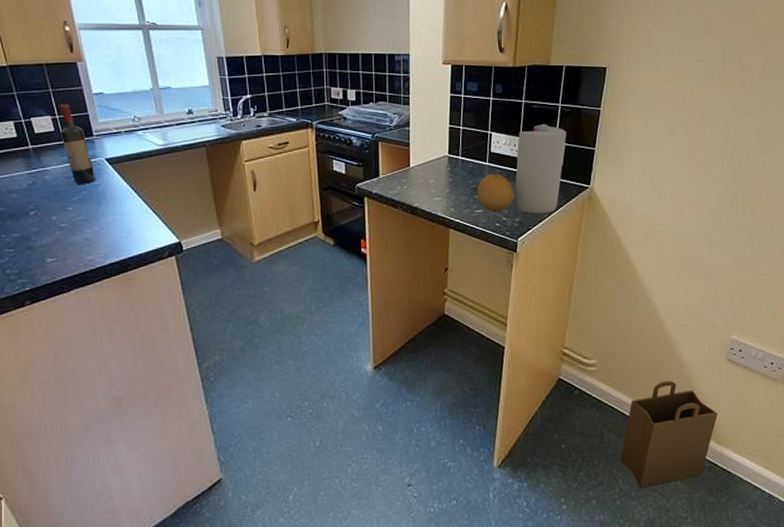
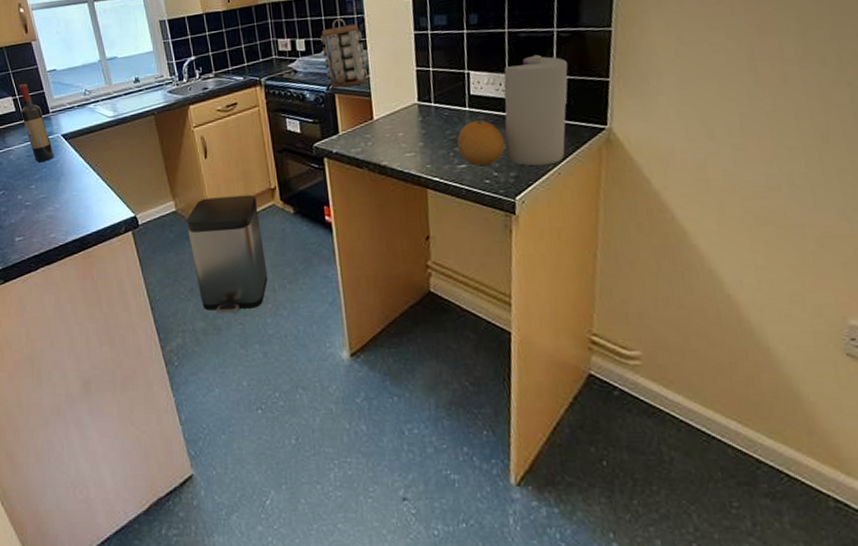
pedal bin: none [231,226,306,333] -> present [186,194,268,314]
spice rack: none [370,76,408,137] -> present [320,18,368,89]
shopping bag: present [620,380,718,489] -> none [690,381,842,530]

